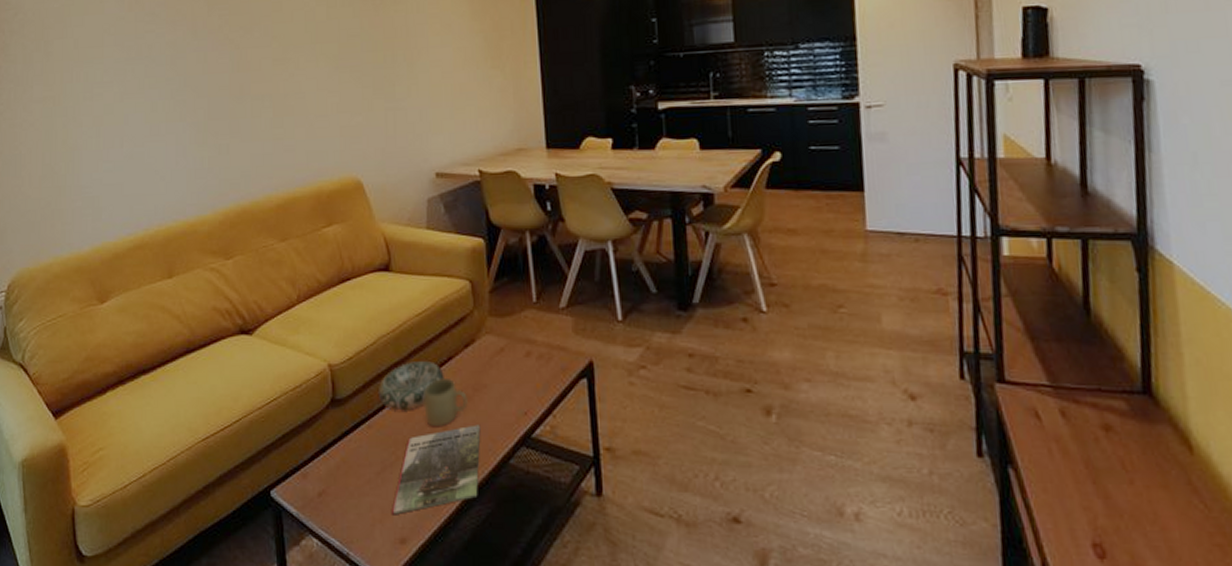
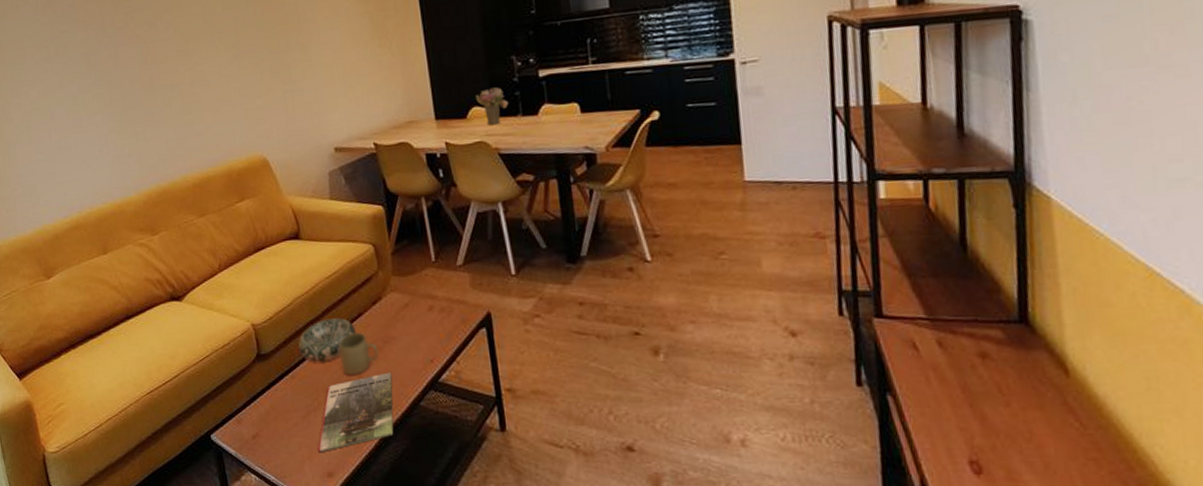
flower bouquet: none [591,118,625,158] -> present [476,87,509,126]

